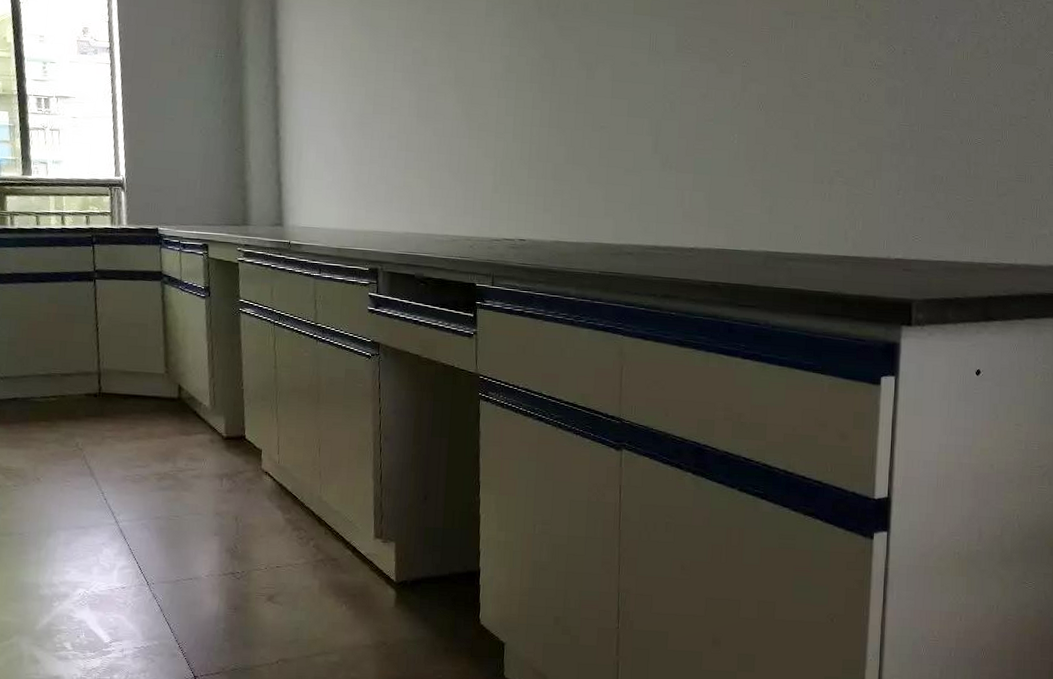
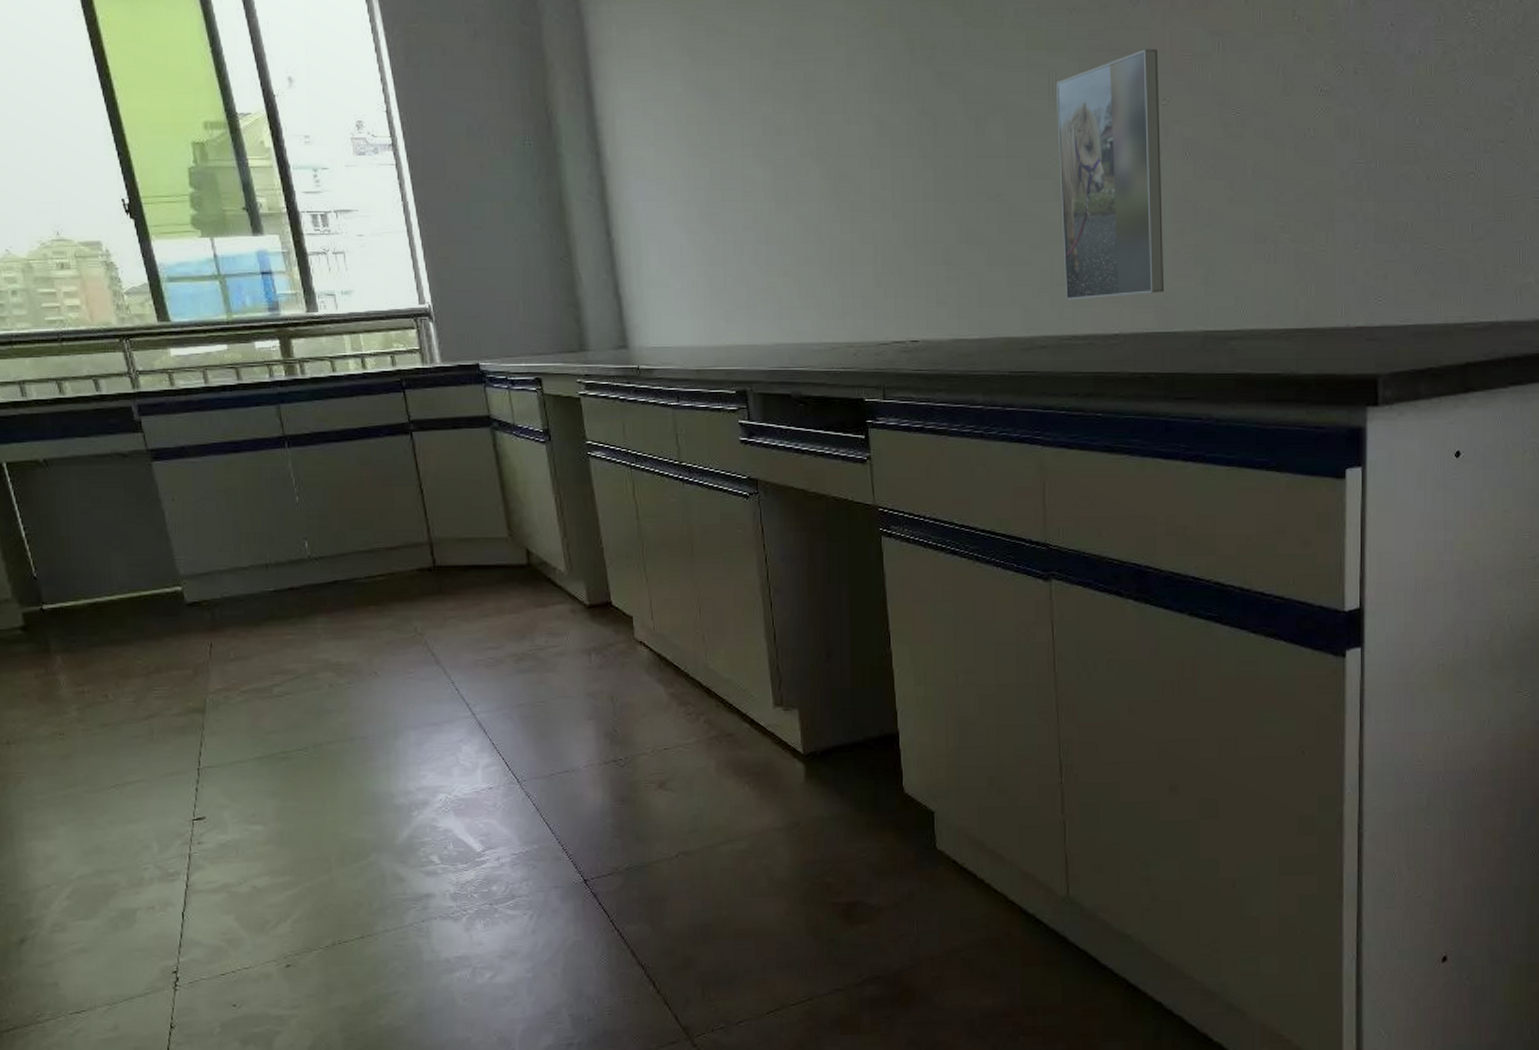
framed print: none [651,21,742,217] -> present [1055,49,1165,300]

